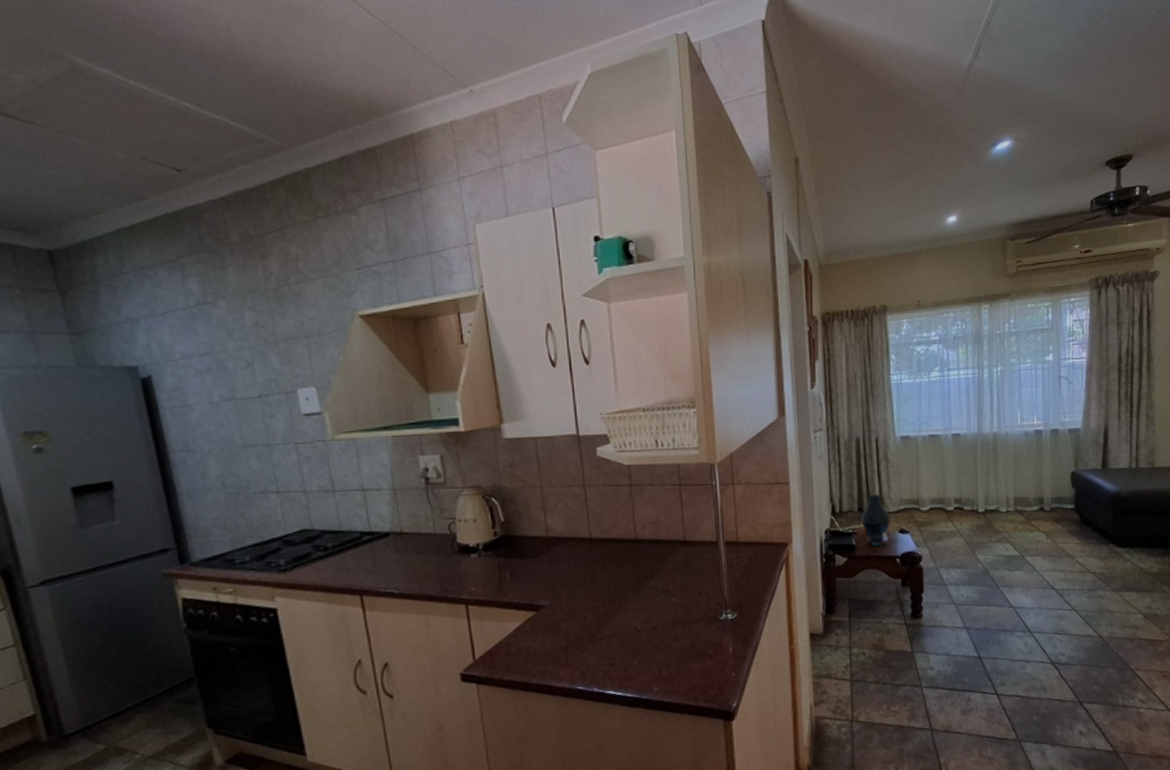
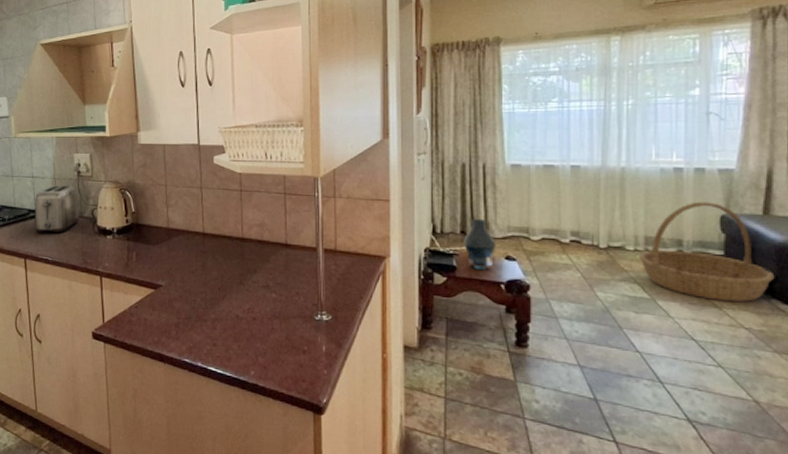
toaster: none [368,495,432,561] -> present [34,184,79,234]
basket: none [1010,460,1111,551] -> present [638,201,775,302]

